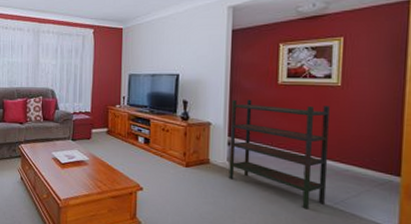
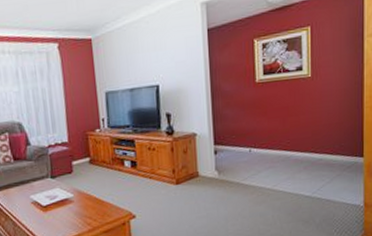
bookshelf: present [228,99,330,210] -> none [214,99,305,204]

